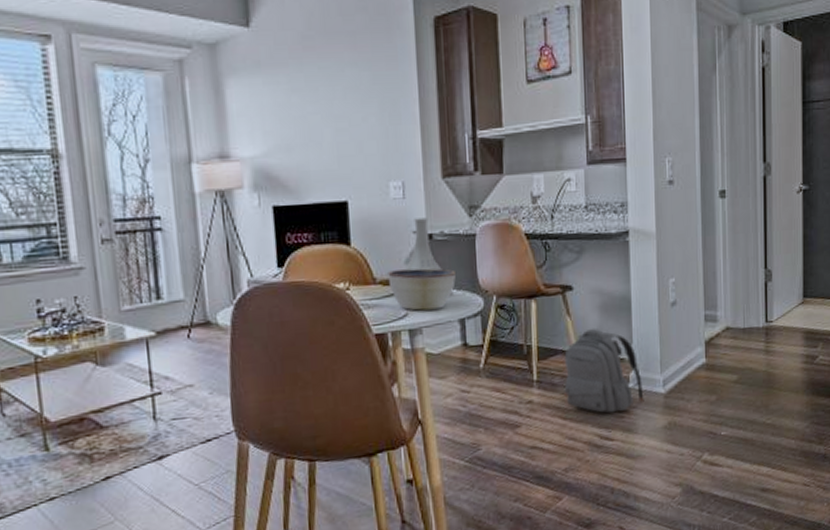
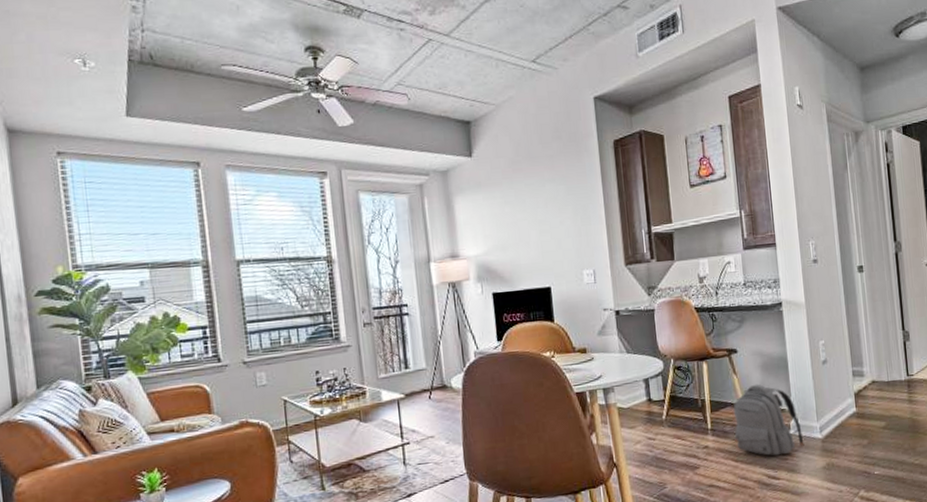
bowl: present [388,268,457,311] -> none [584,338,640,373]
vase: present [404,217,442,271] -> none [597,297,628,341]

